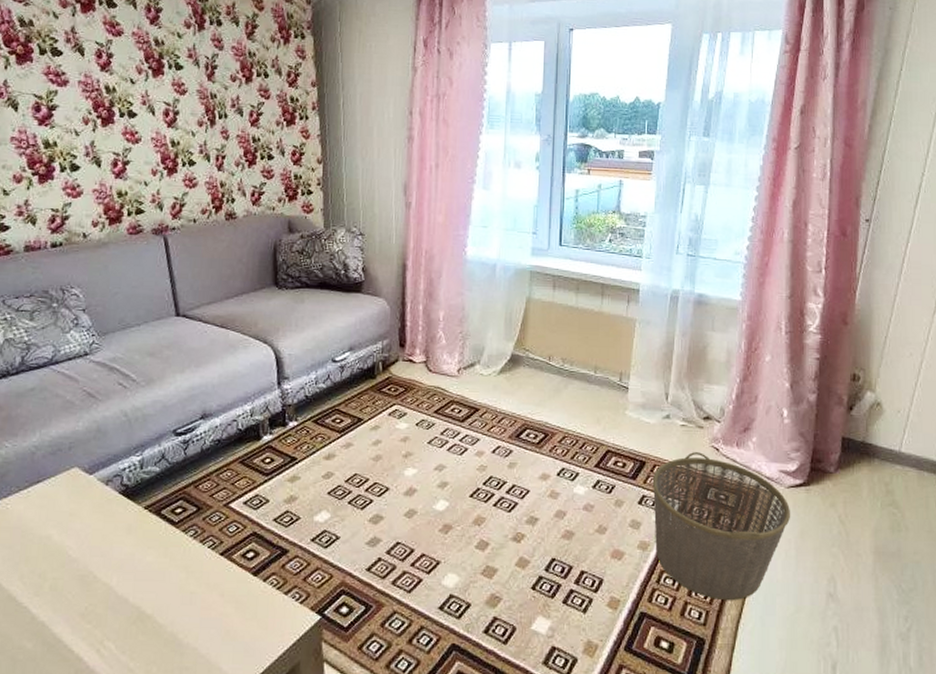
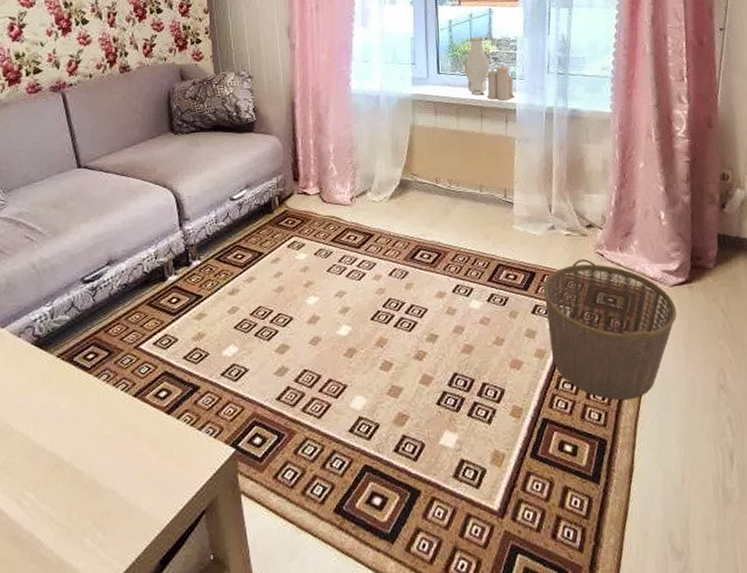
vase: none [588,210,616,272] -> present [464,37,490,95]
candle: none [610,240,640,281] -> present [487,63,516,102]

